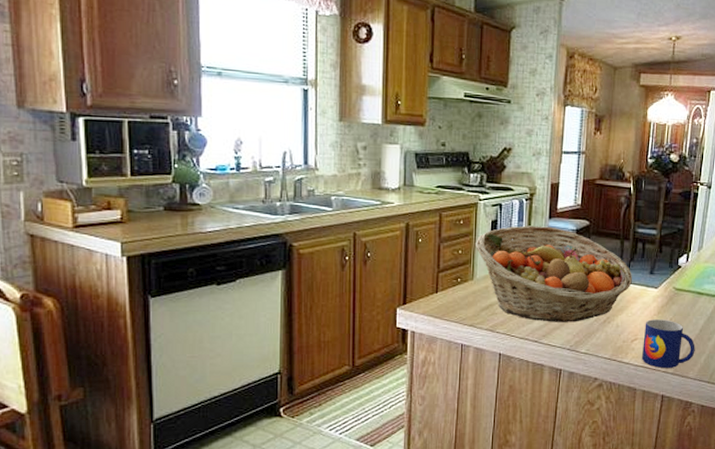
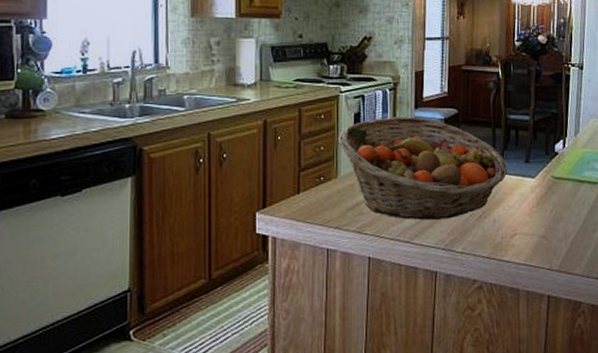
mug: present [641,319,695,369] -> none [522,211,580,266]

